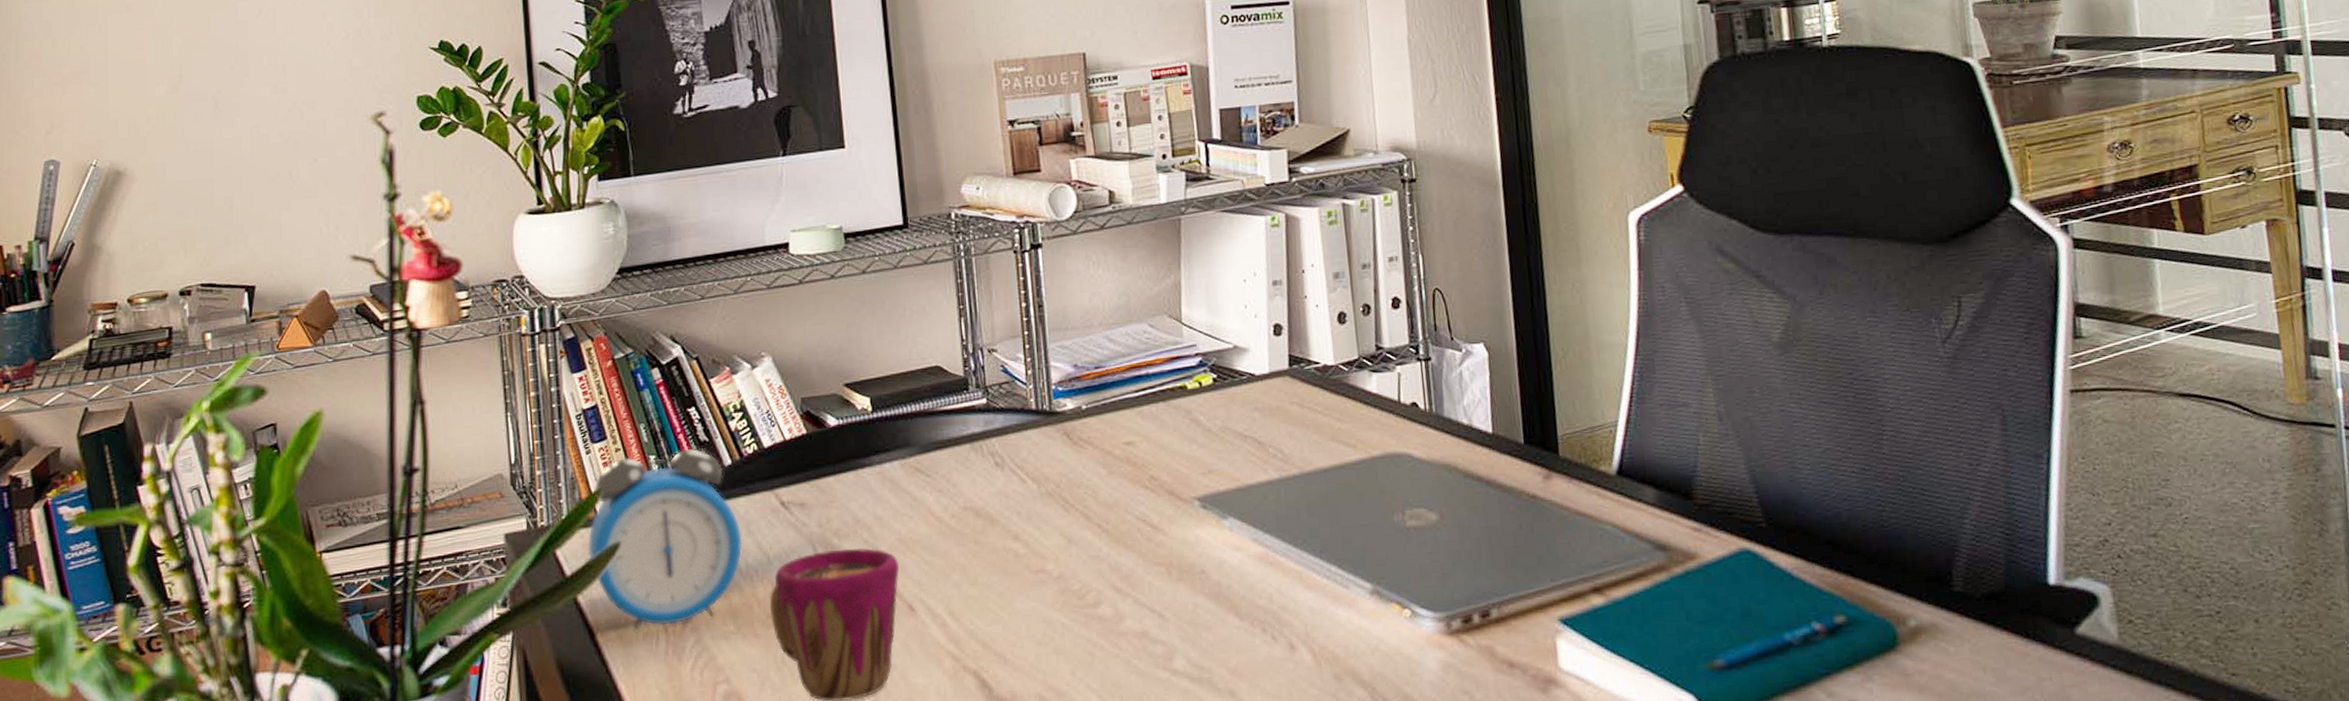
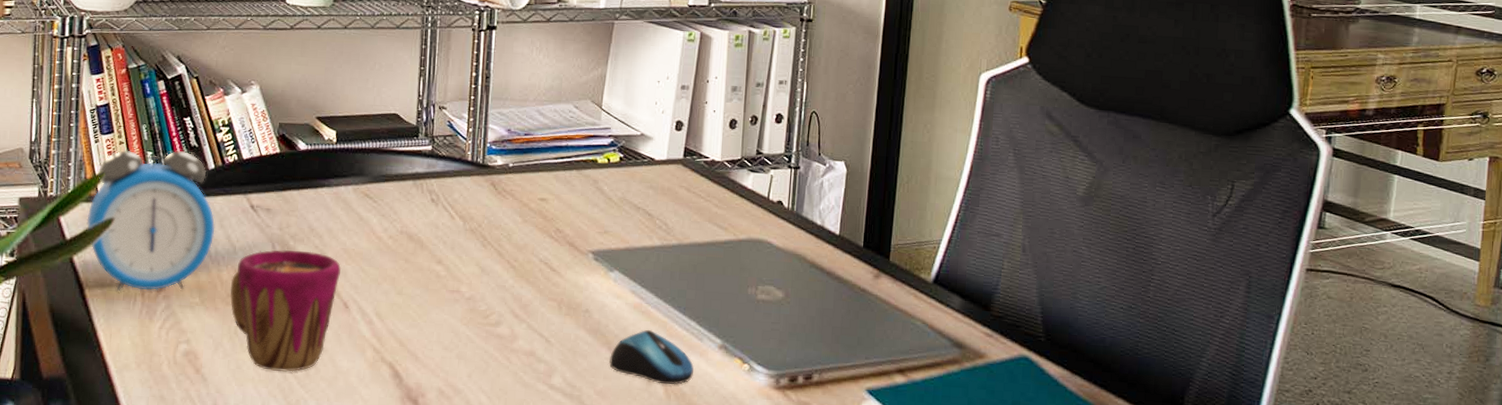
computer mouse: none [1239,583,1344,650] -> present [609,329,694,385]

